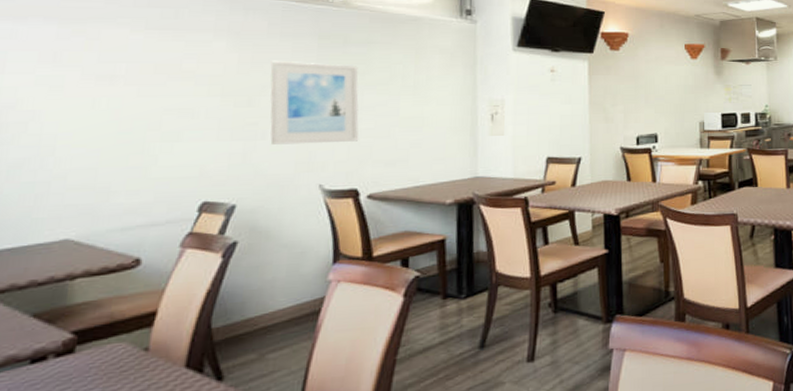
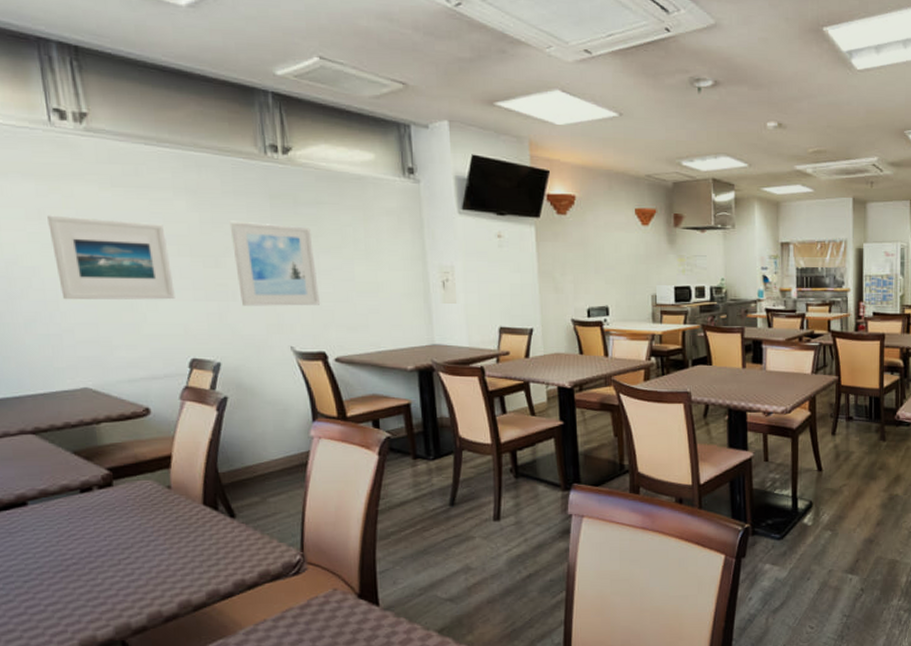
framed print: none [61,57,197,145] -> present [47,215,175,300]

